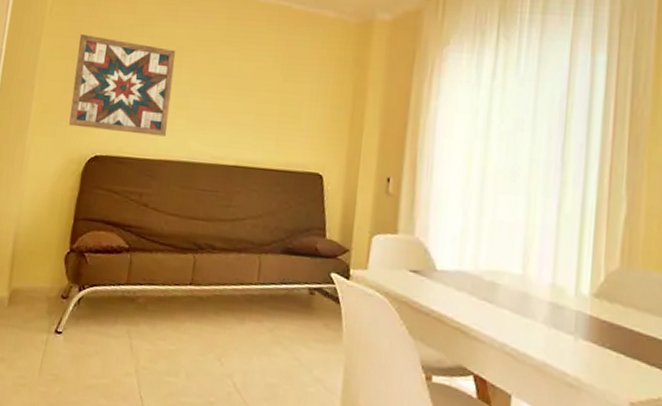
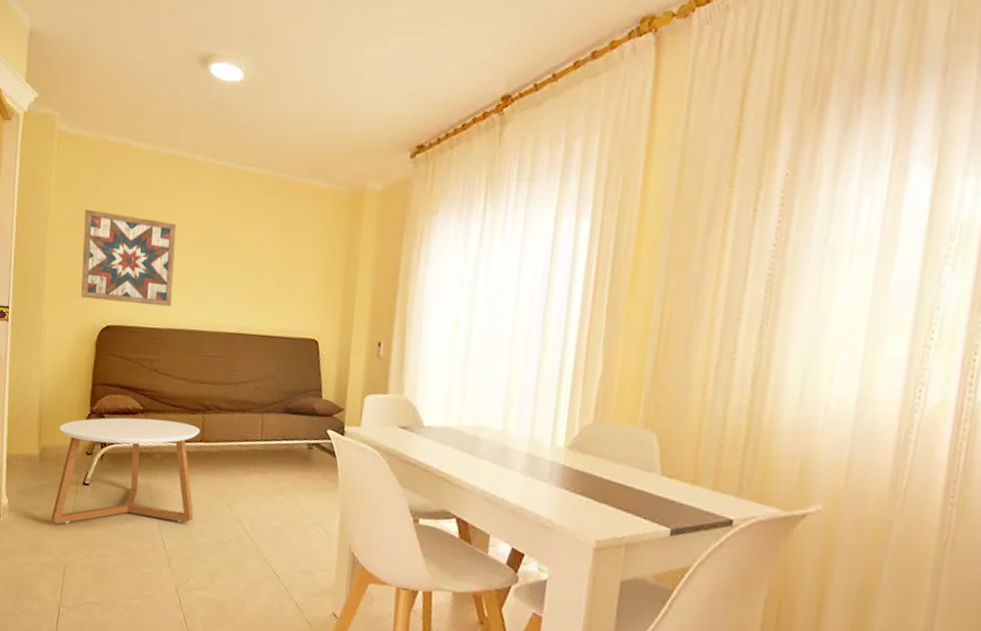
coffee table: none [15,256,191,379] -> present [51,417,201,524]

